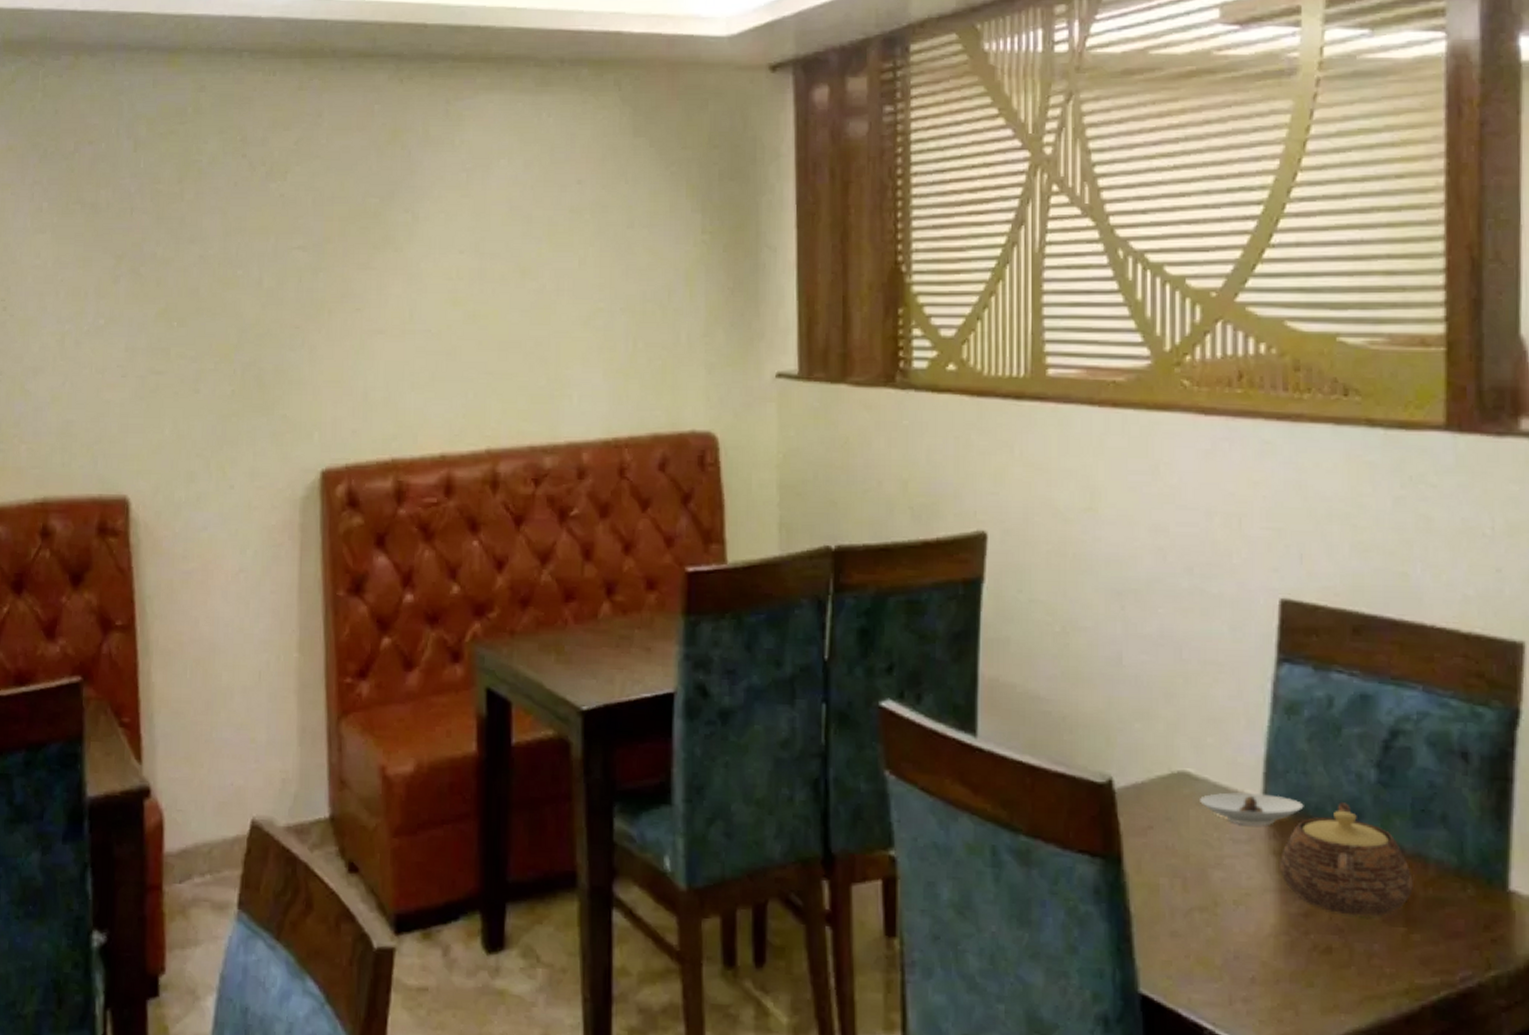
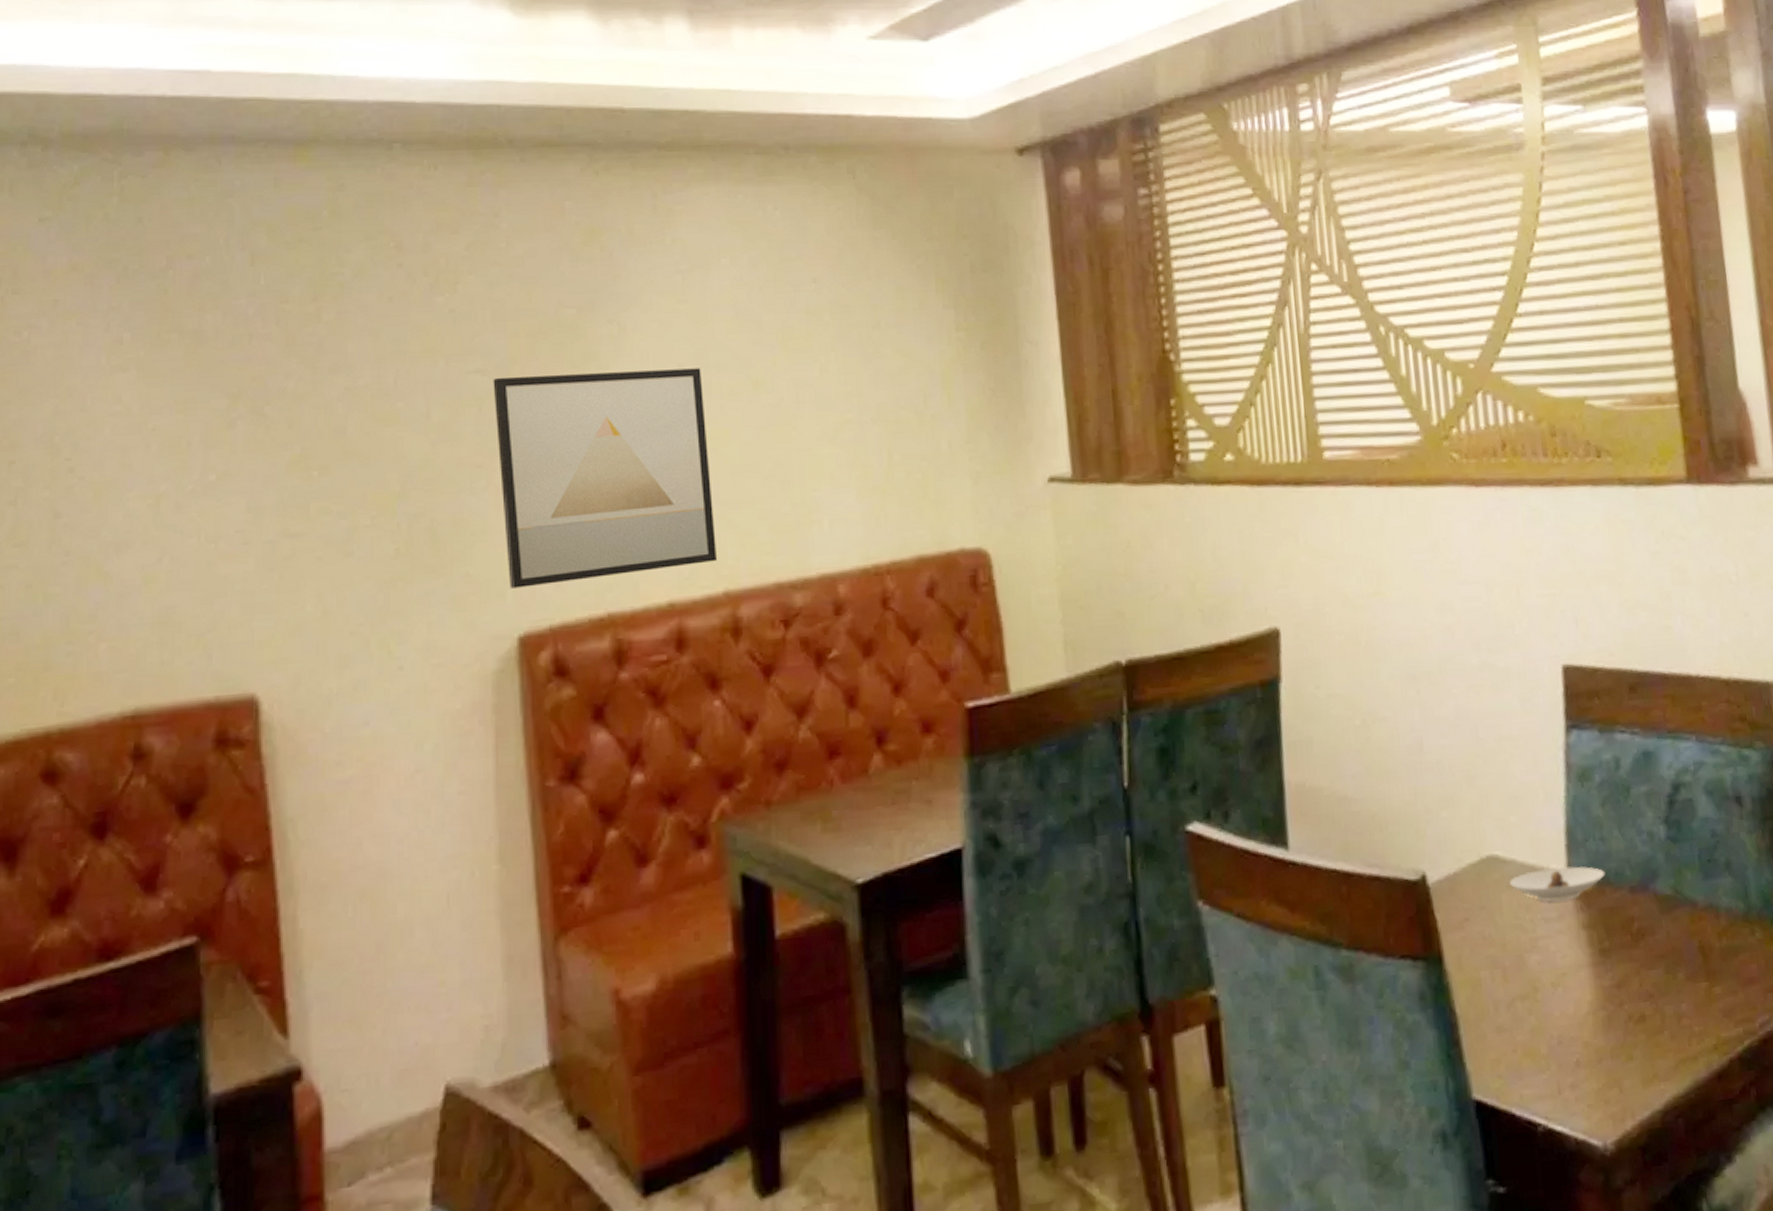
wall art: none [311,253,483,431] -> present [493,368,718,589]
teapot: present [1280,802,1413,917] -> none [1589,863,1710,979]

